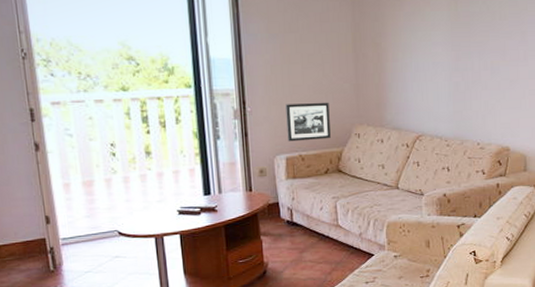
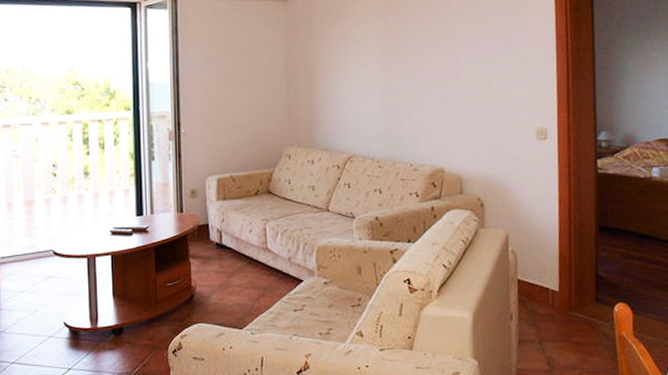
picture frame: present [285,102,331,142] -> none [218,123,262,163]

